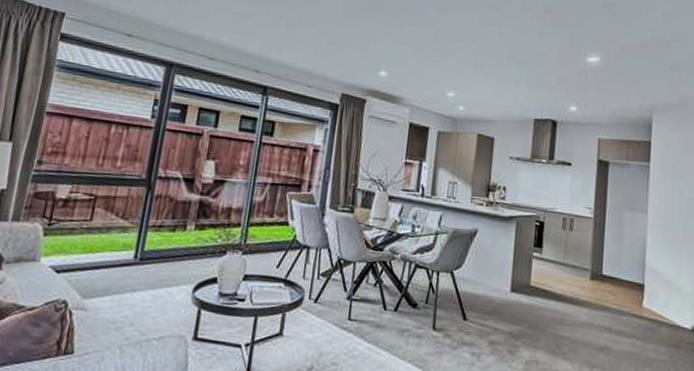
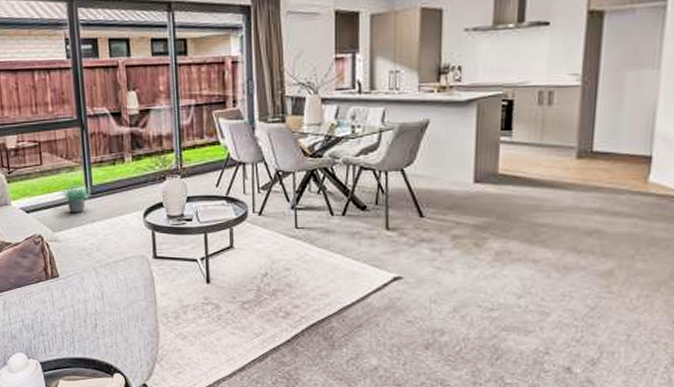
potted plant: none [103,245,141,280] -> present [59,183,90,213]

